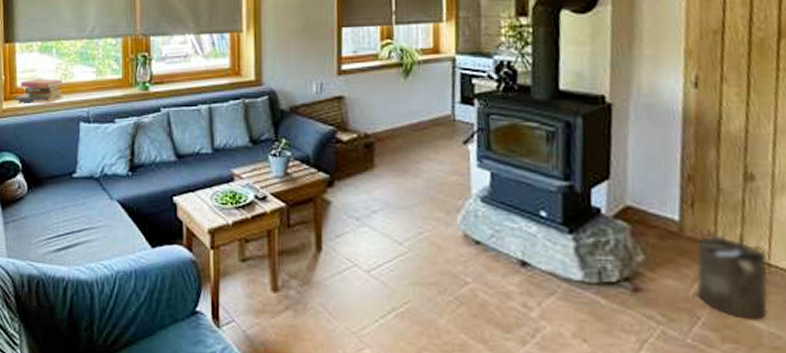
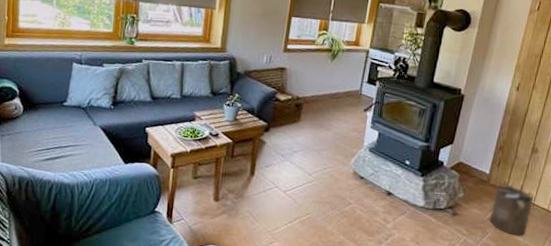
books: present [15,78,63,104] -> none [16,22,60,45]

